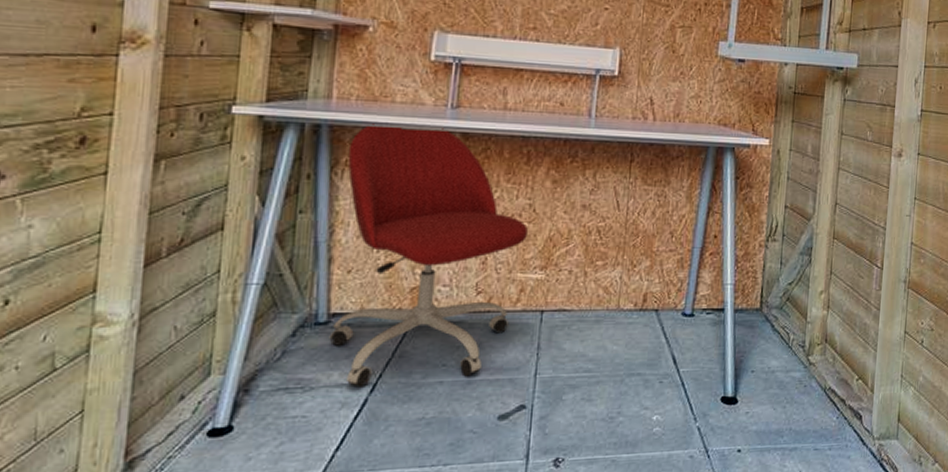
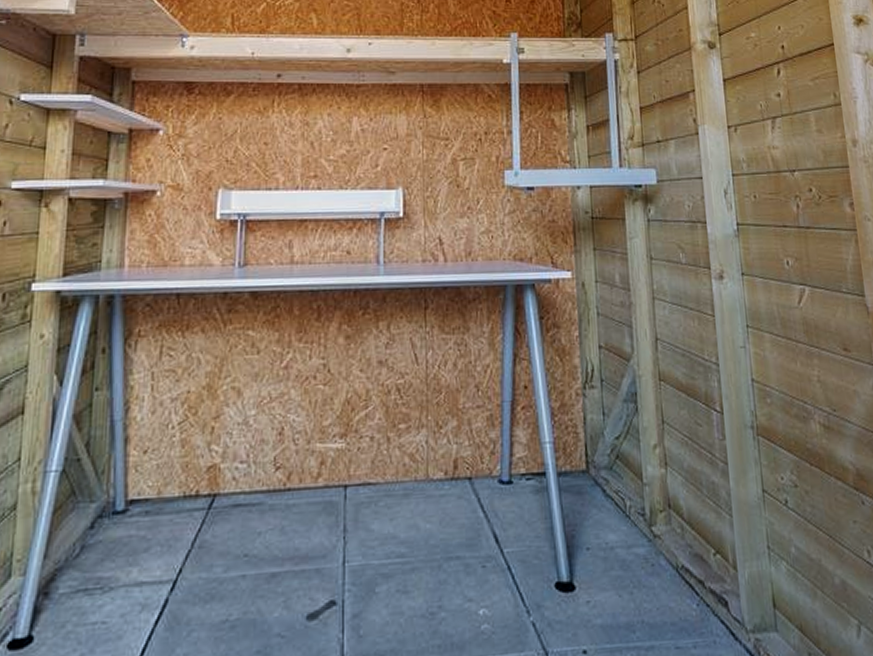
office chair: present [329,124,529,388] -> none [127,289,325,586]

